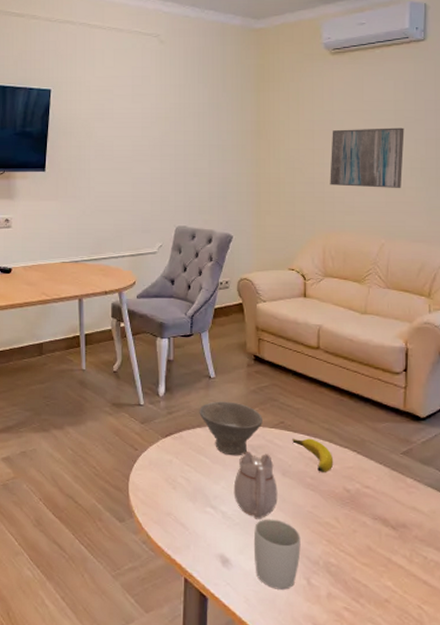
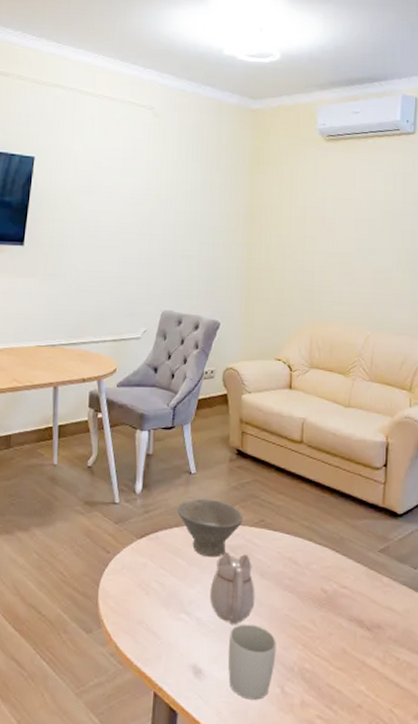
banana: present [292,438,334,472] -> none [272,537,313,573]
wall art: present [330,127,405,189] -> none [319,217,393,281]

